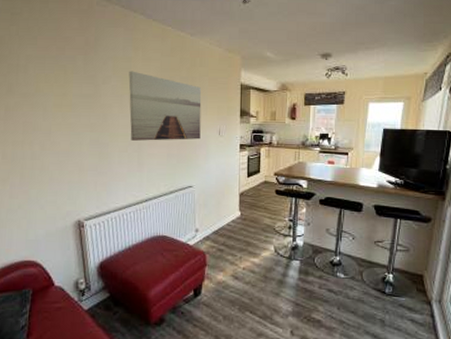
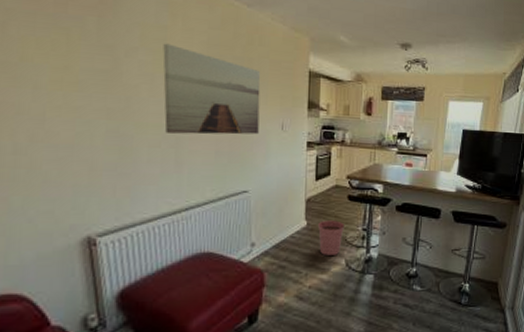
plant pot: none [250,211,273,242] -> present [318,220,344,255]

